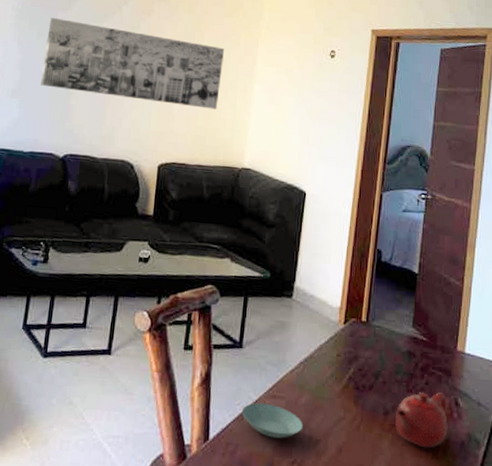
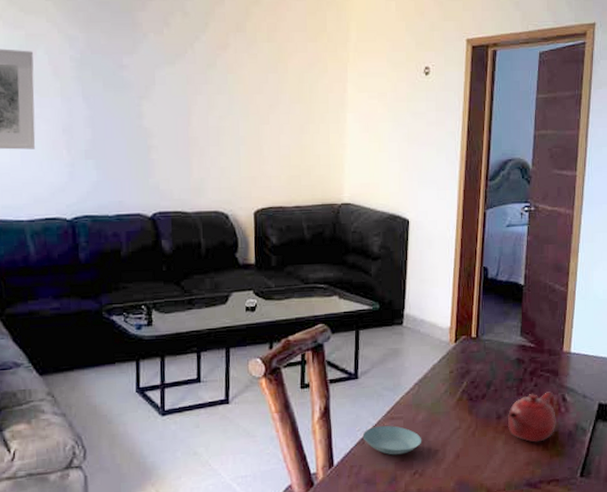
wall art: present [41,18,225,110] -> none [114,65,312,146]

